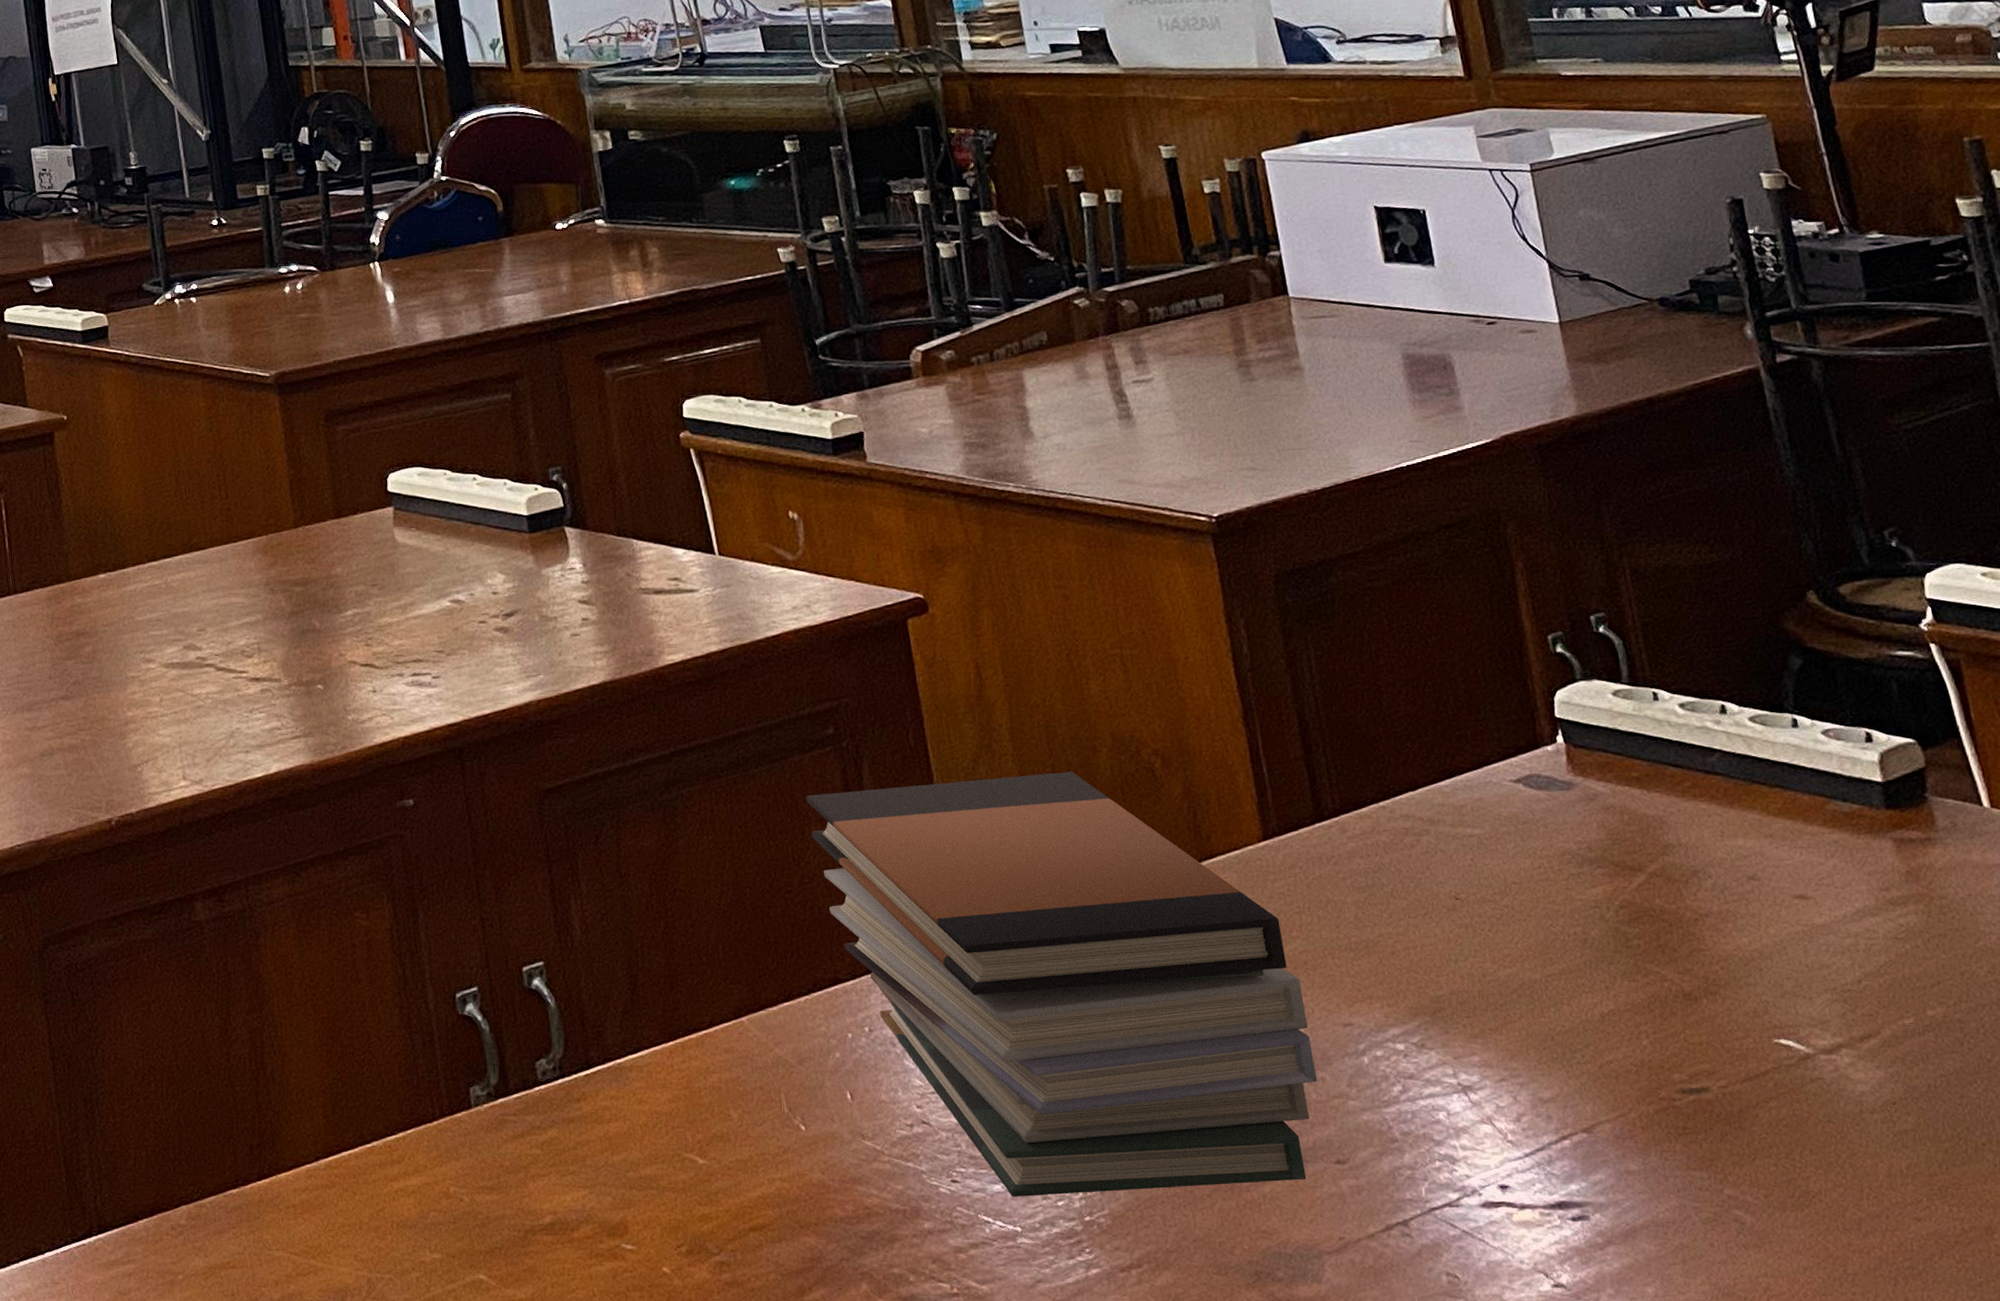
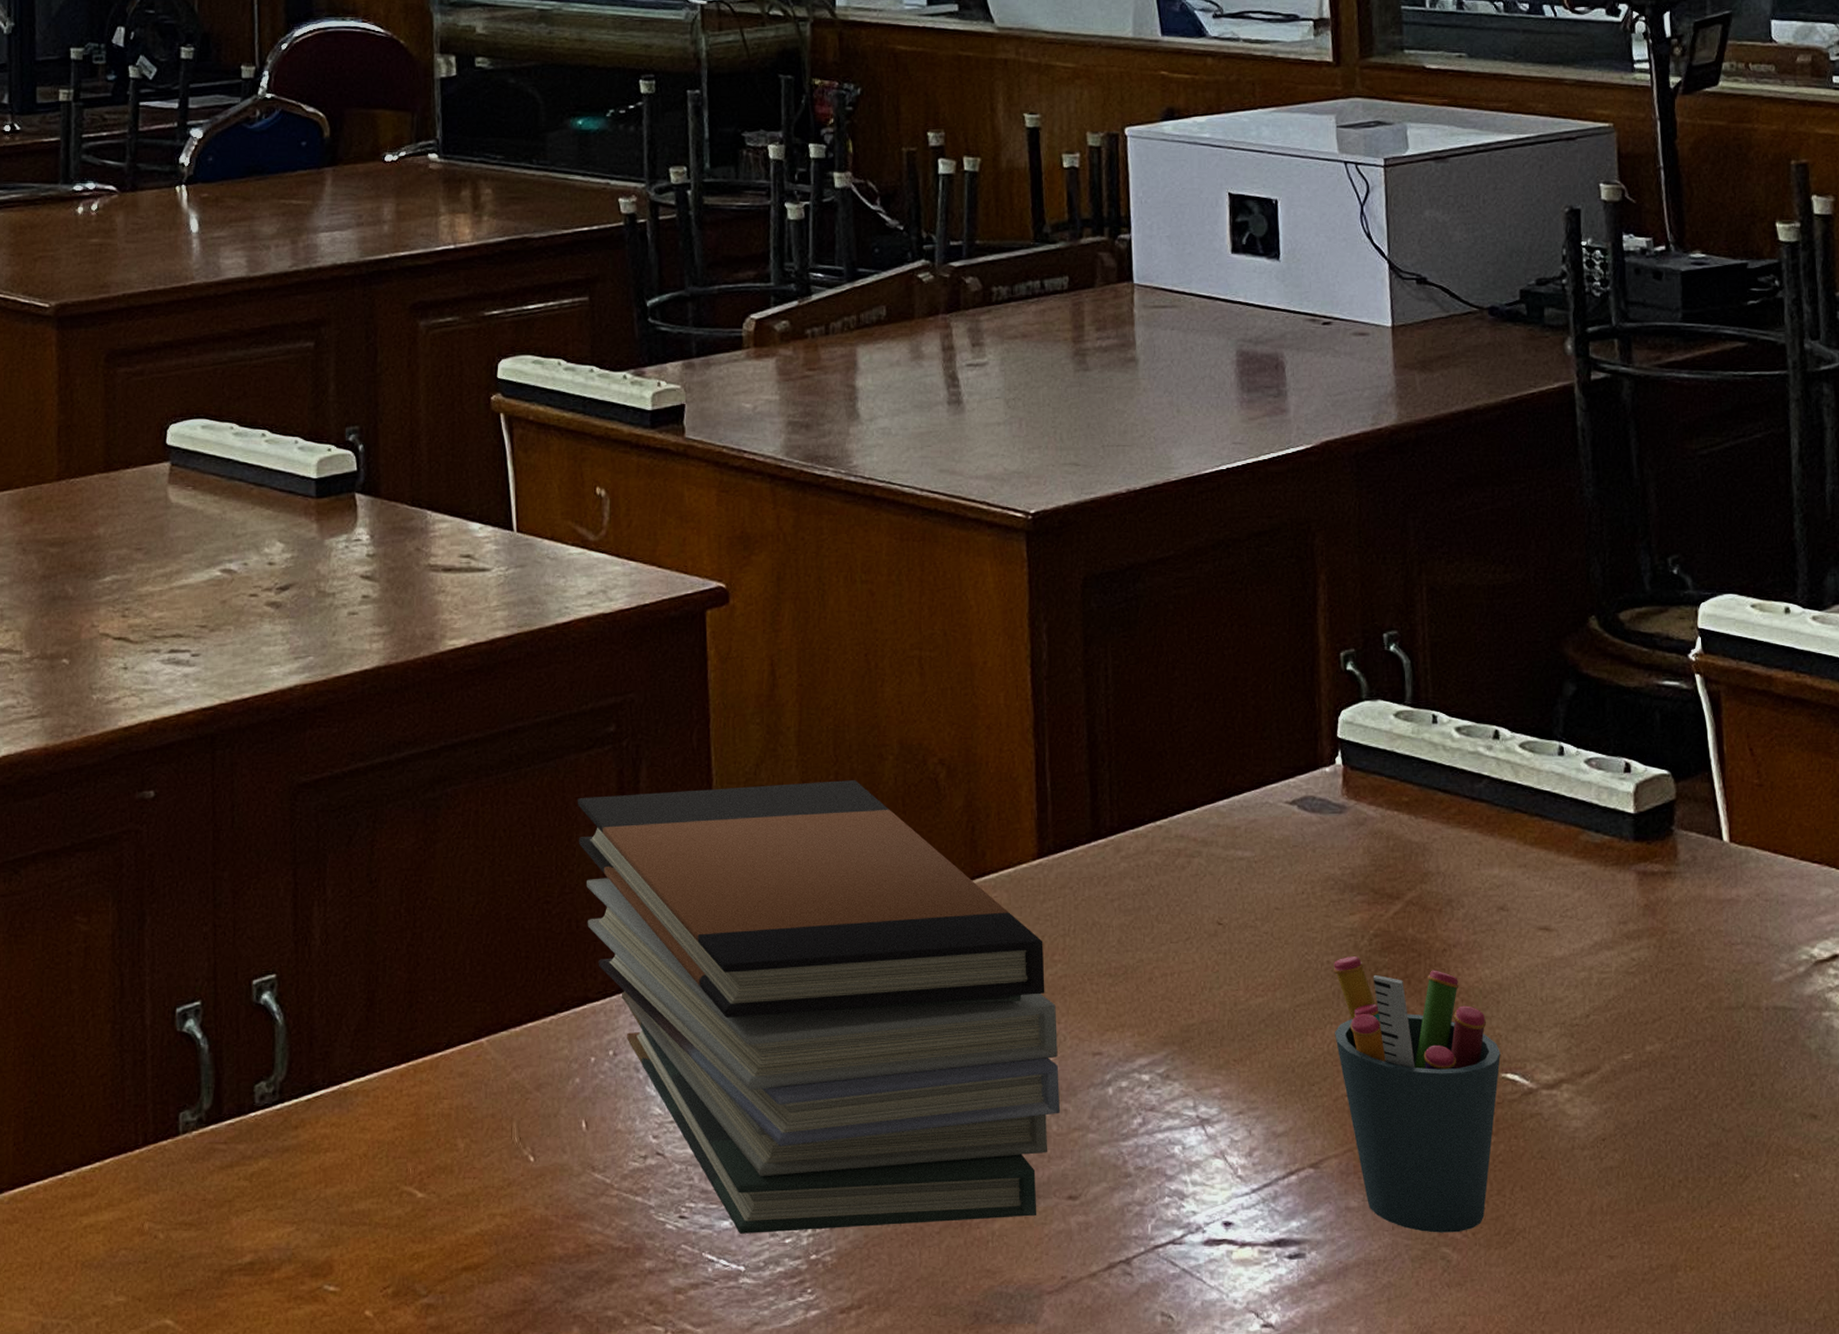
pen holder: none [1581,927,1775,1196] -> present [1334,956,1501,1233]

